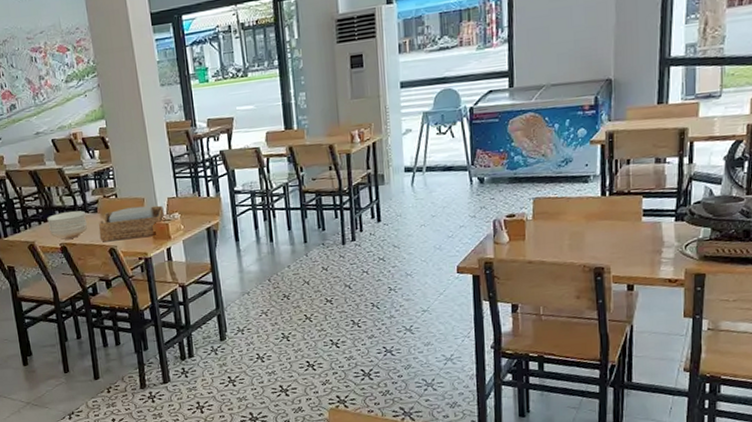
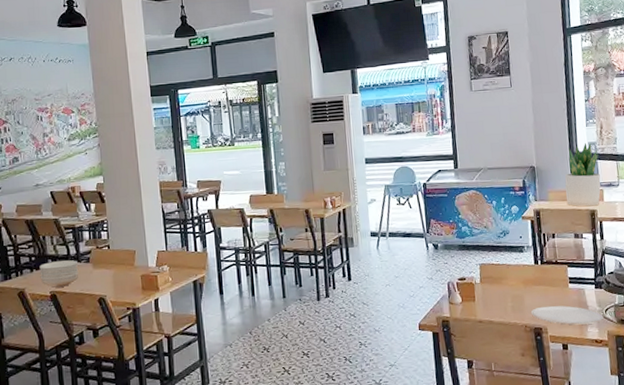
napkin holder: present [98,205,165,242] -> none [89,257,154,291]
plate: none [591,242,682,264] -> present [530,305,604,325]
planter: none [648,44,698,126] -> present [565,143,601,207]

